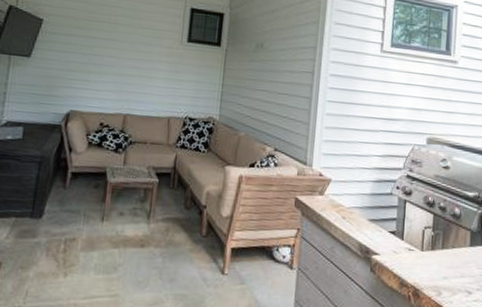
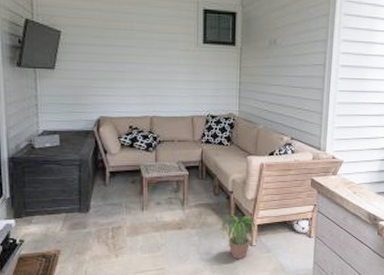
potted plant: none [188,233,231,290] -> present [220,214,257,259]

